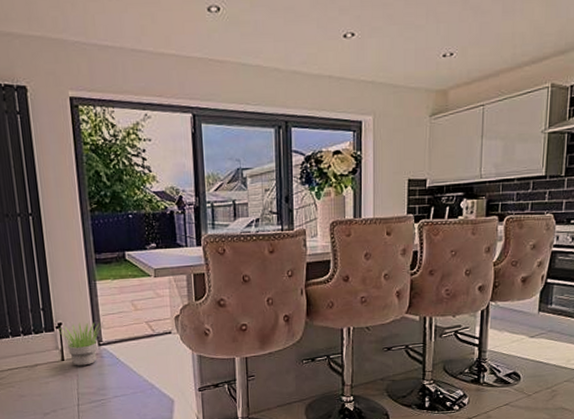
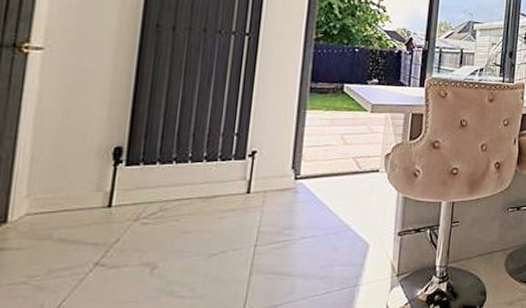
potted plant: present [58,322,102,366] -> none [250,152,303,201]

